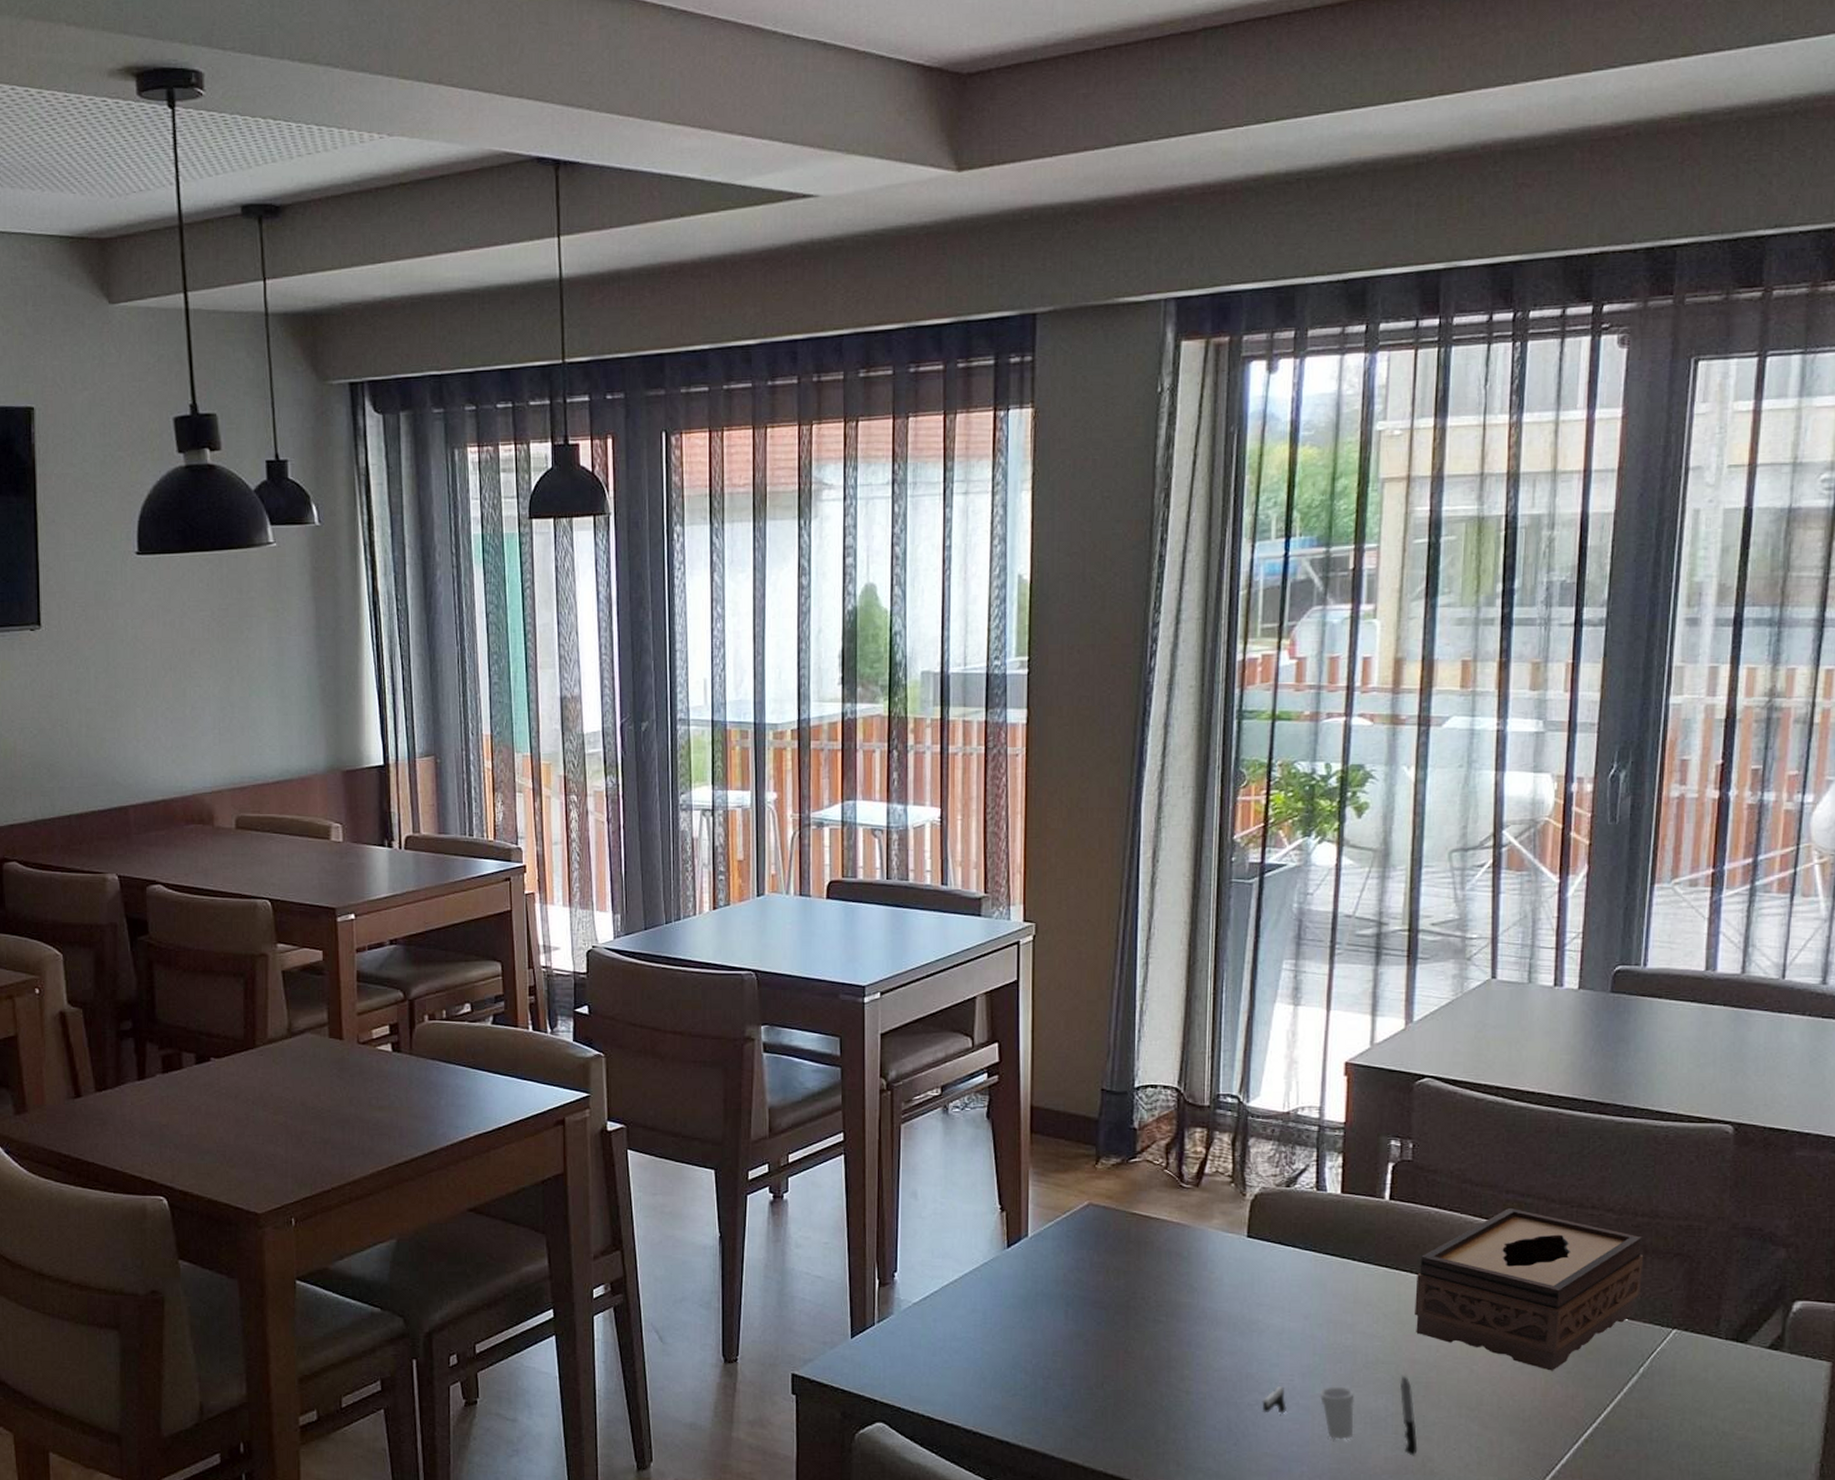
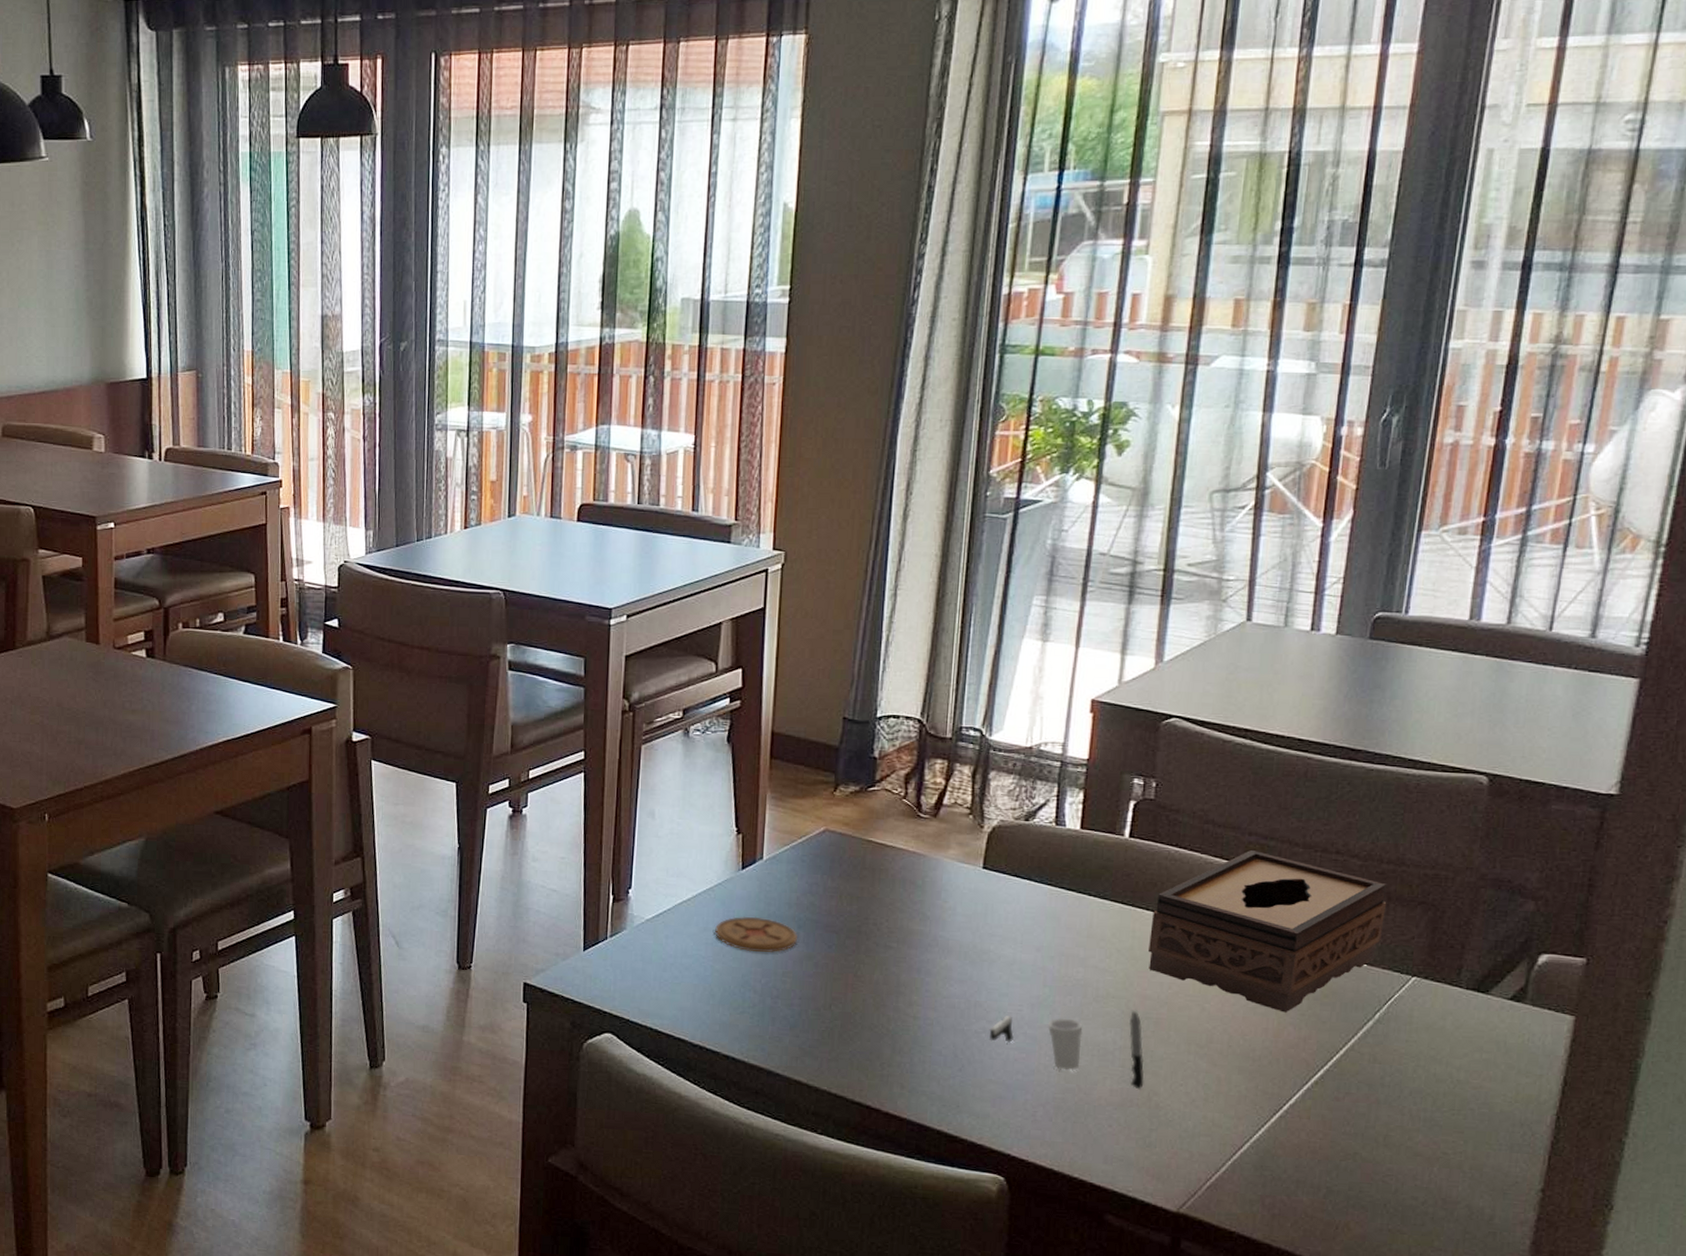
coaster: none [983,1295,1066,1332] -> present [715,916,797,952]

